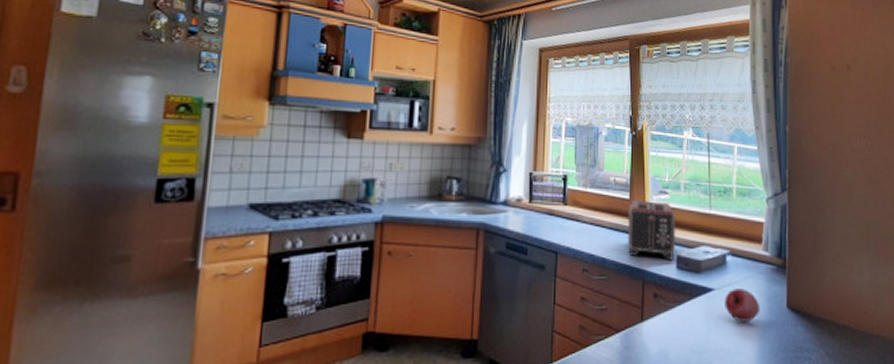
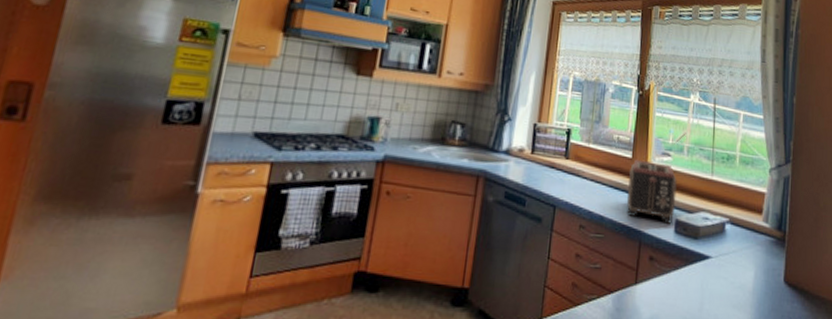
fruit: present [725,289,760,322] -> none [721,258,757,294]

